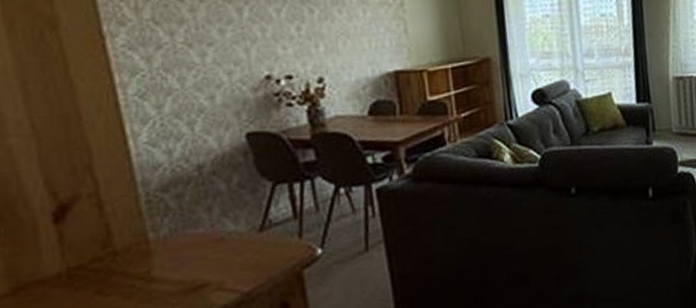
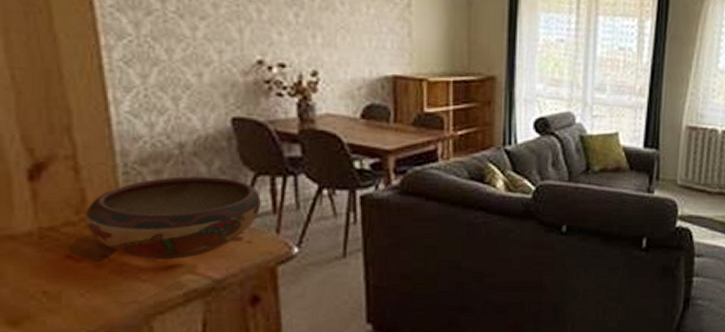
decorative bowl: none [110,191,282,284] -> present [84,176,261,261]

